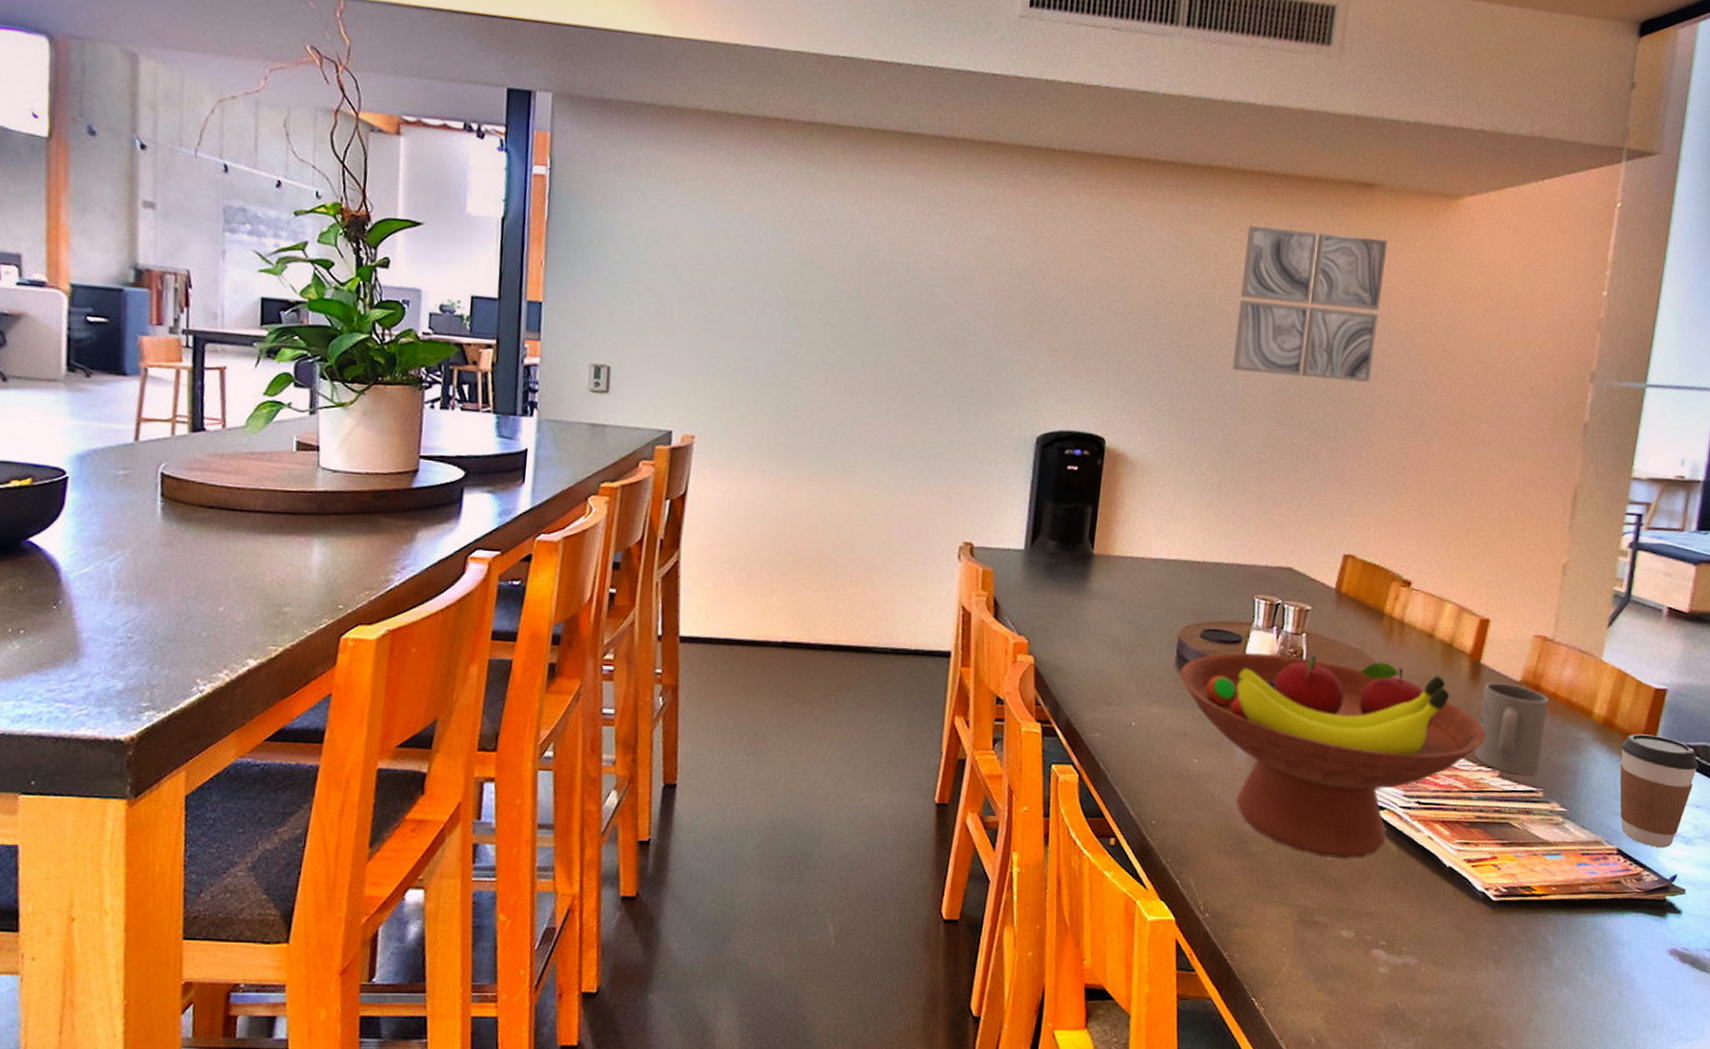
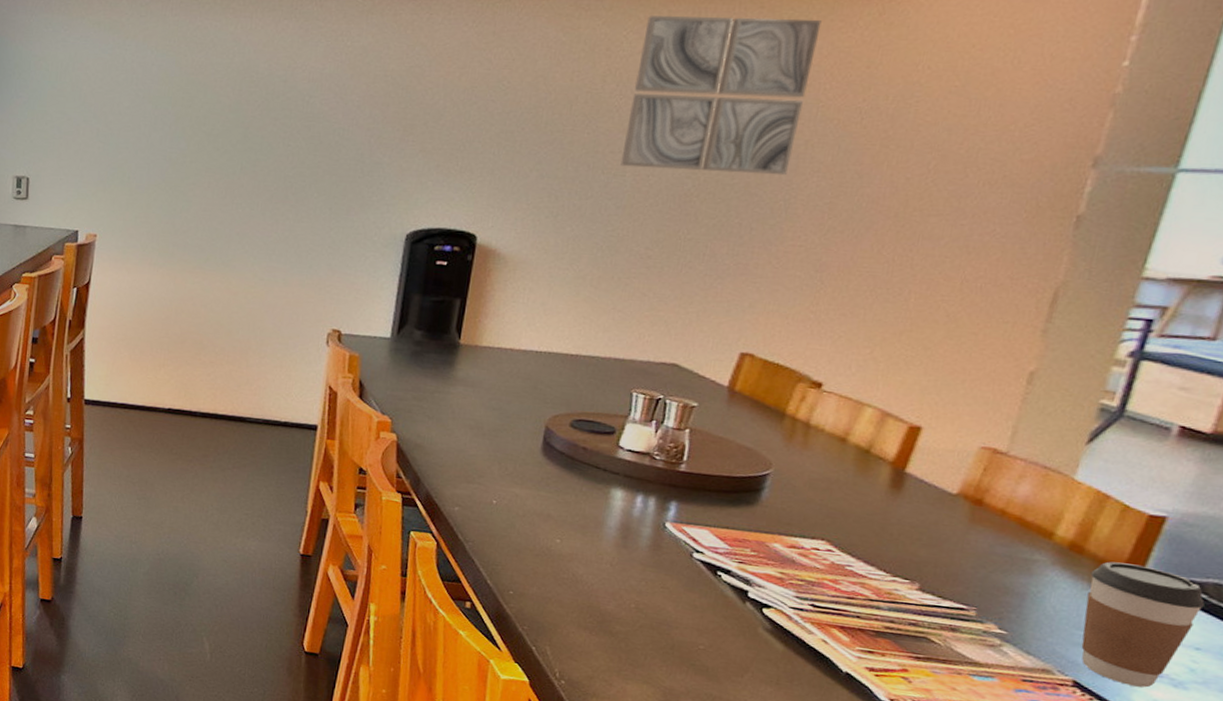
fruit bowl: present [1180,652,1486,859] -> none [545,443,906,652]
mug: present [1475,682,1549,775] -> none [889,492,994,593]

